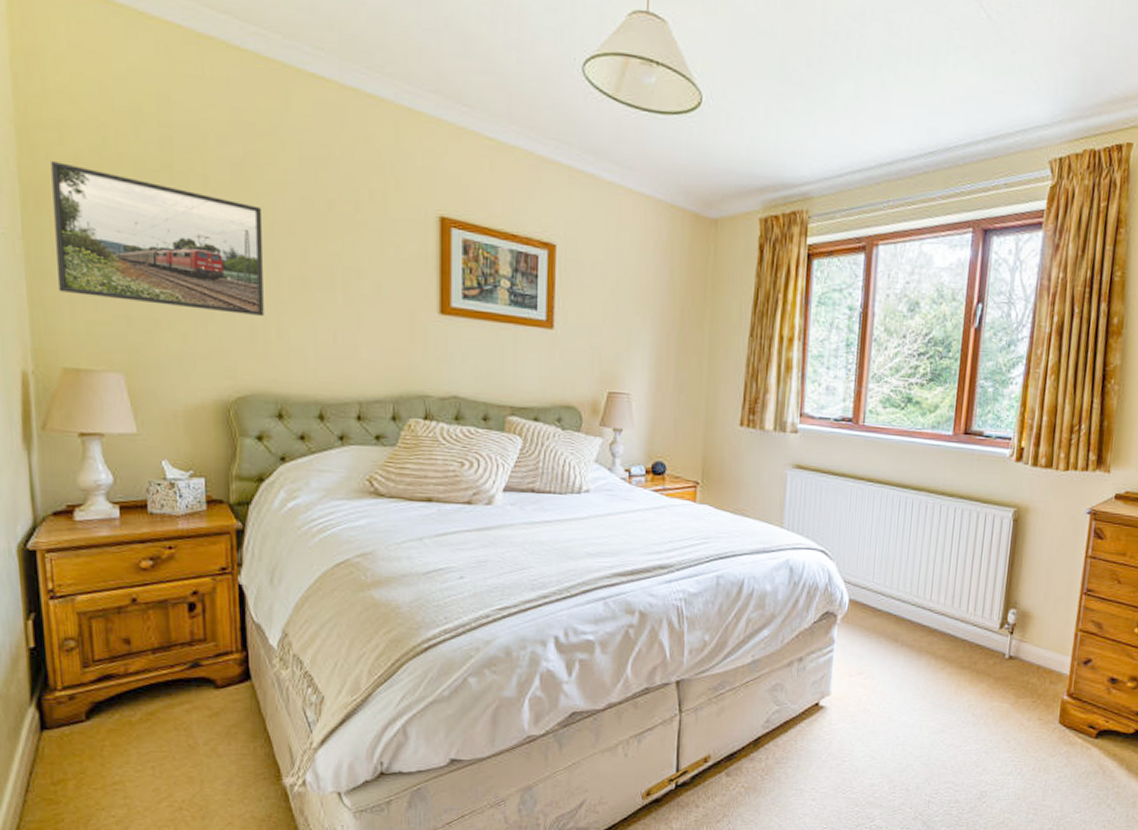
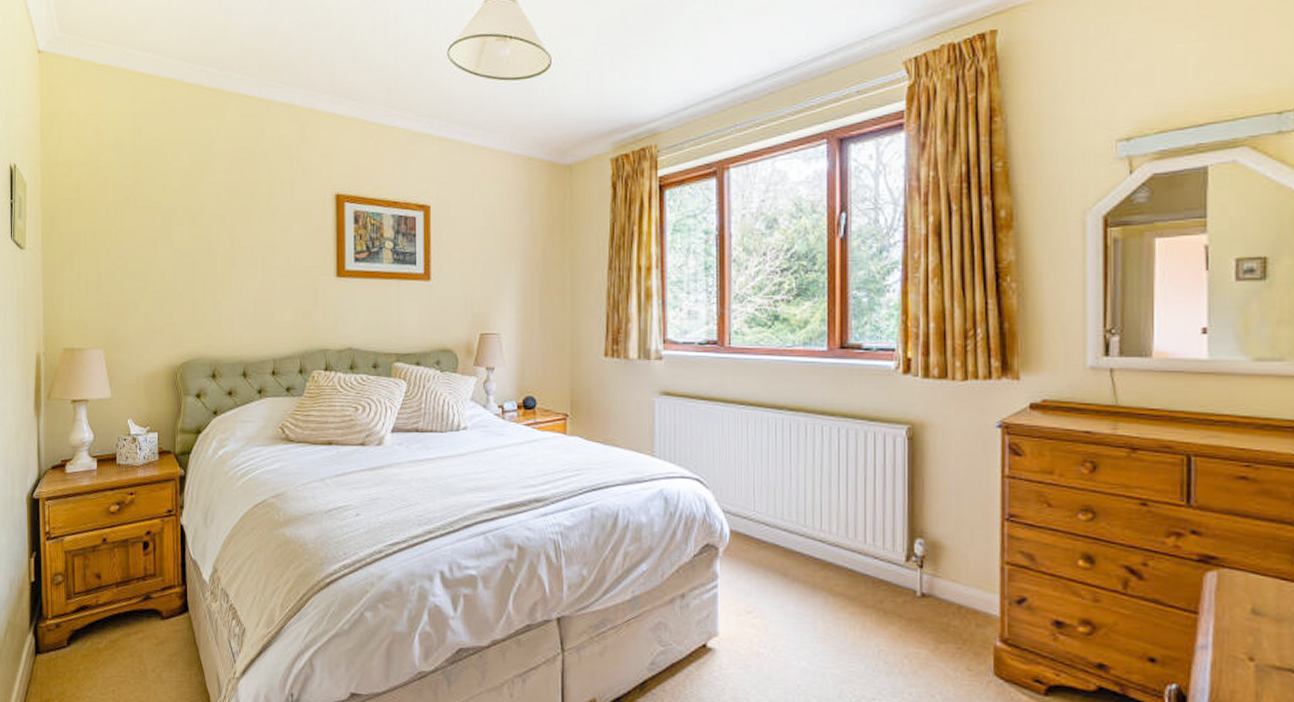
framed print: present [51,161,264,316] -> none [62,189,203,293]

